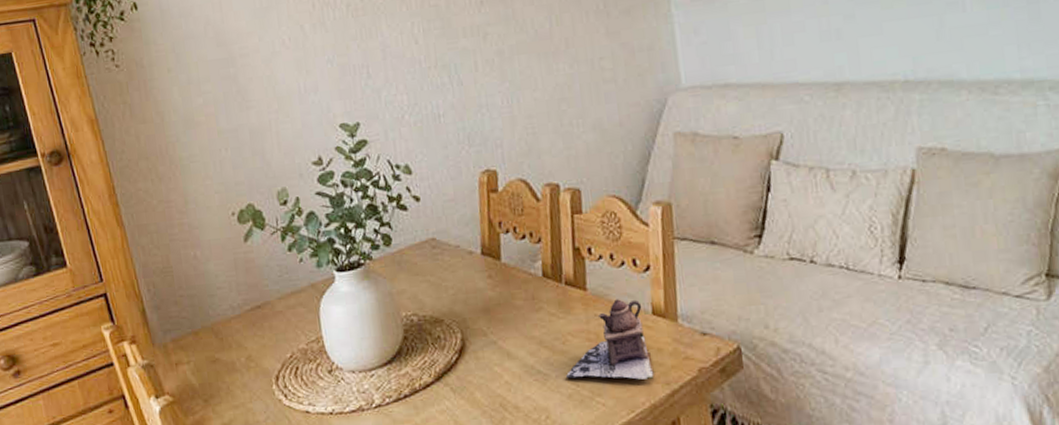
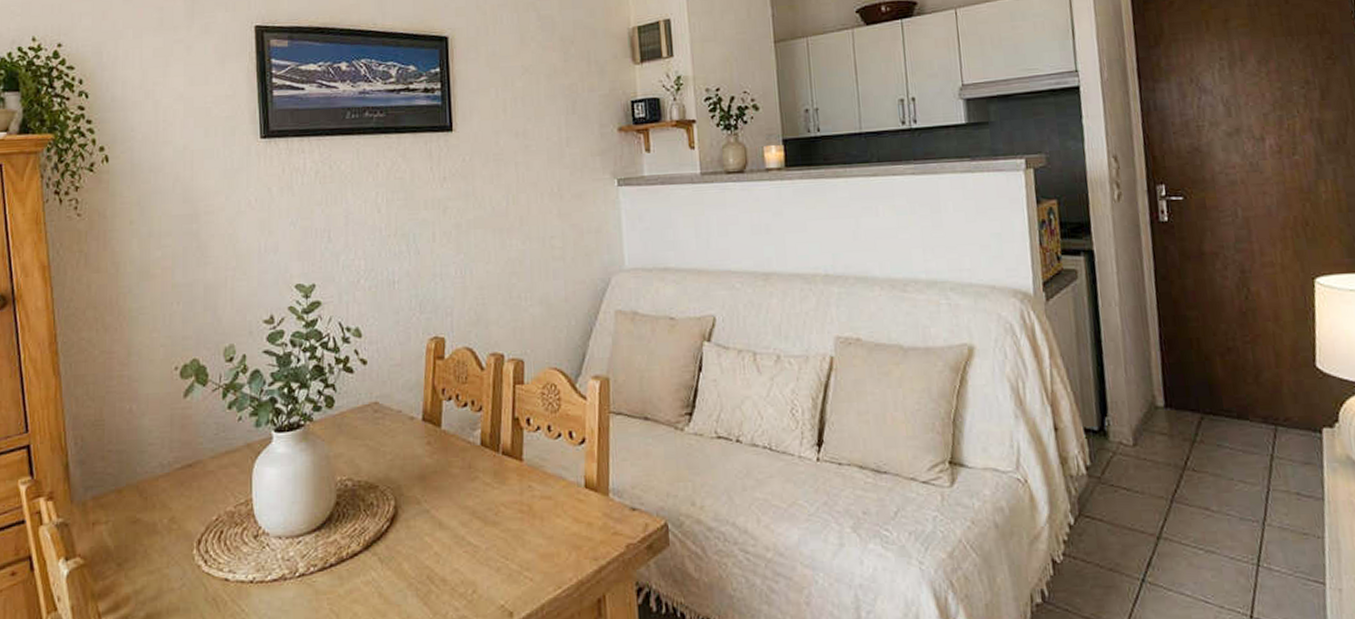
teapot: present [565,299,654,381] -> none [495,471,583,556]

